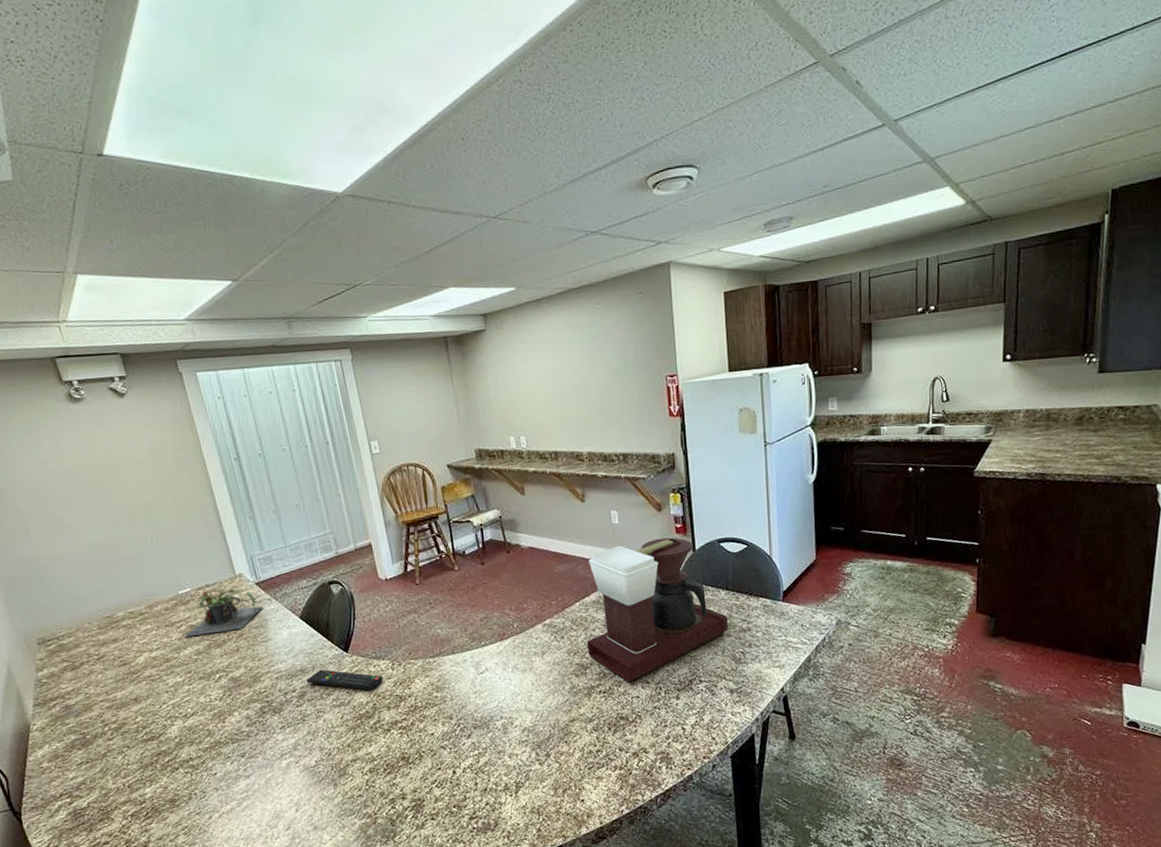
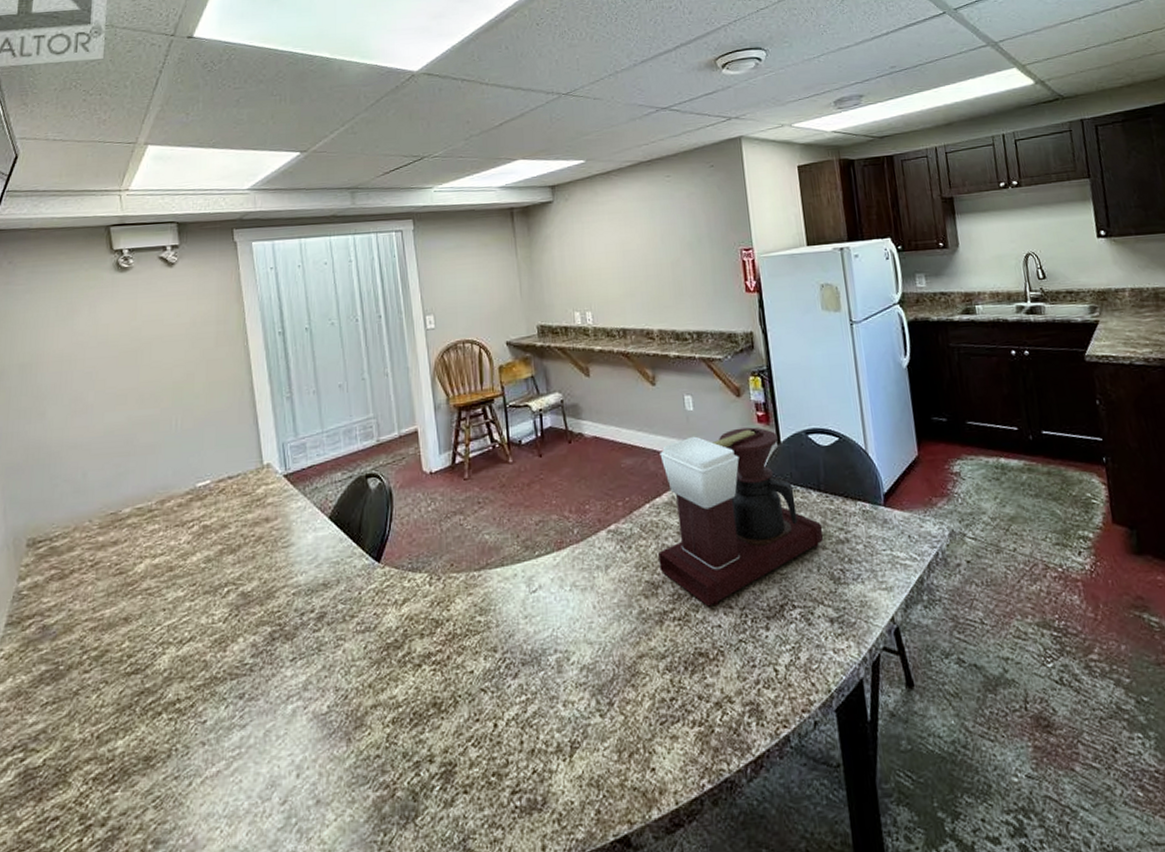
plant: present [185,587,273,638] -> none [195,479,300,541]
remote control: present [306,669,383,690] -> none [328,583,418,612]

